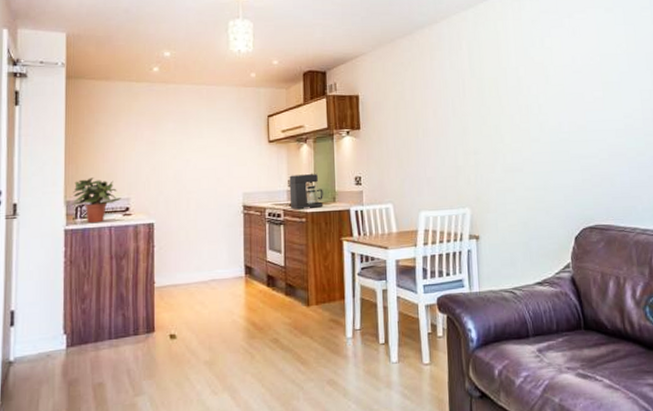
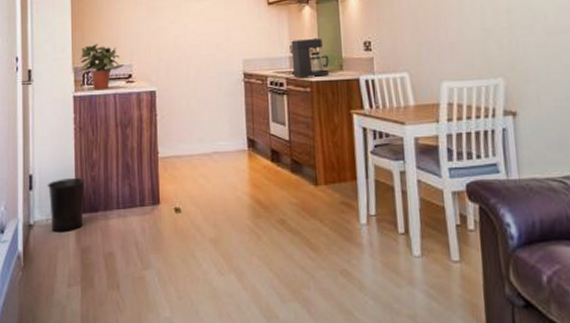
waste bin: none [31,310,75,367] -> present [47,177,86,233]

